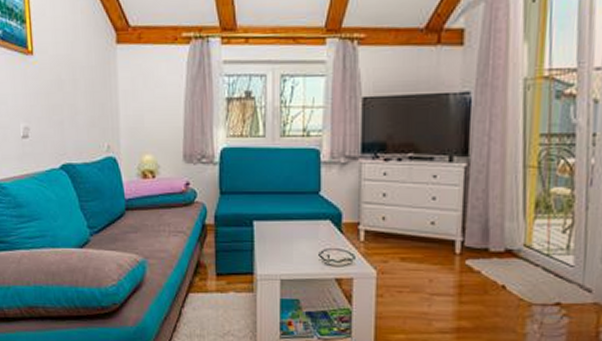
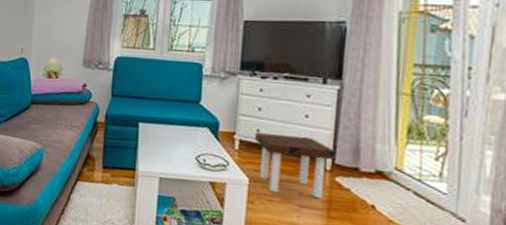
side table: none [381,221,465,285] -> present [255,133,336,199]

